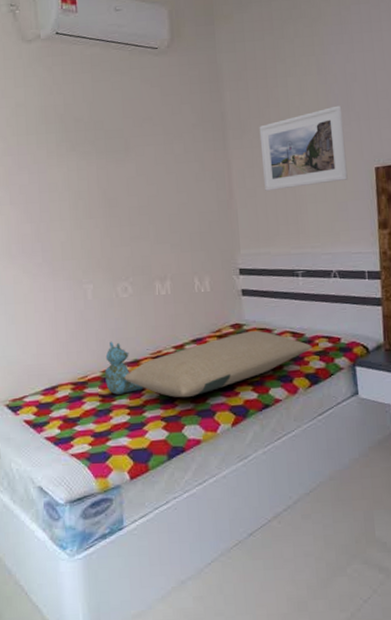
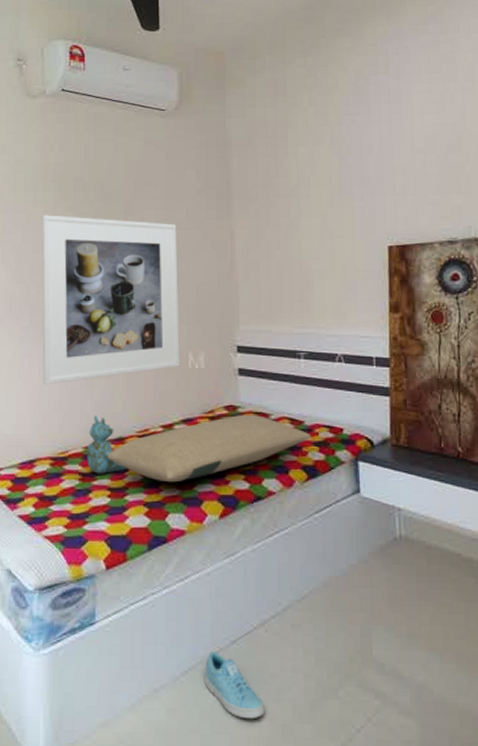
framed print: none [45,155,187,317] -> present [41,215,180,385]
sneaker: none [226,544,282,600] -> present [205,651,265,720]
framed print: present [259,105,348,191] -> none [266,178,358,264]

